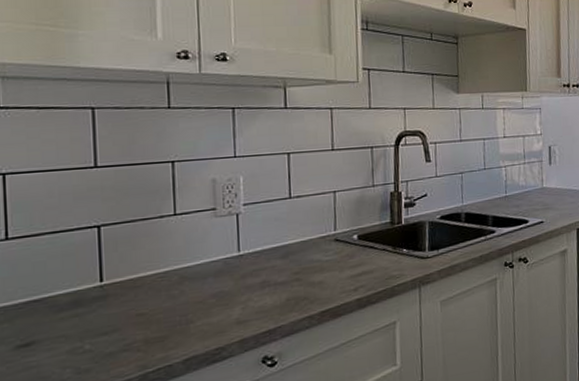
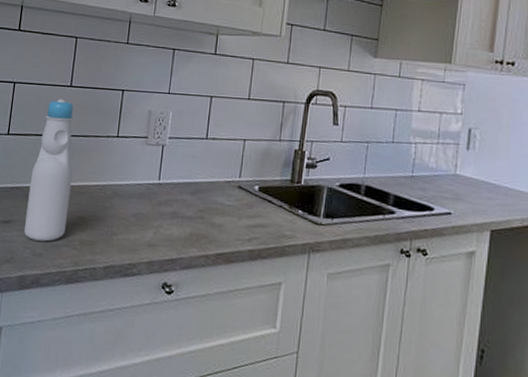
bottle: none [54,183,121,357] -> present [24,99,74,242]

